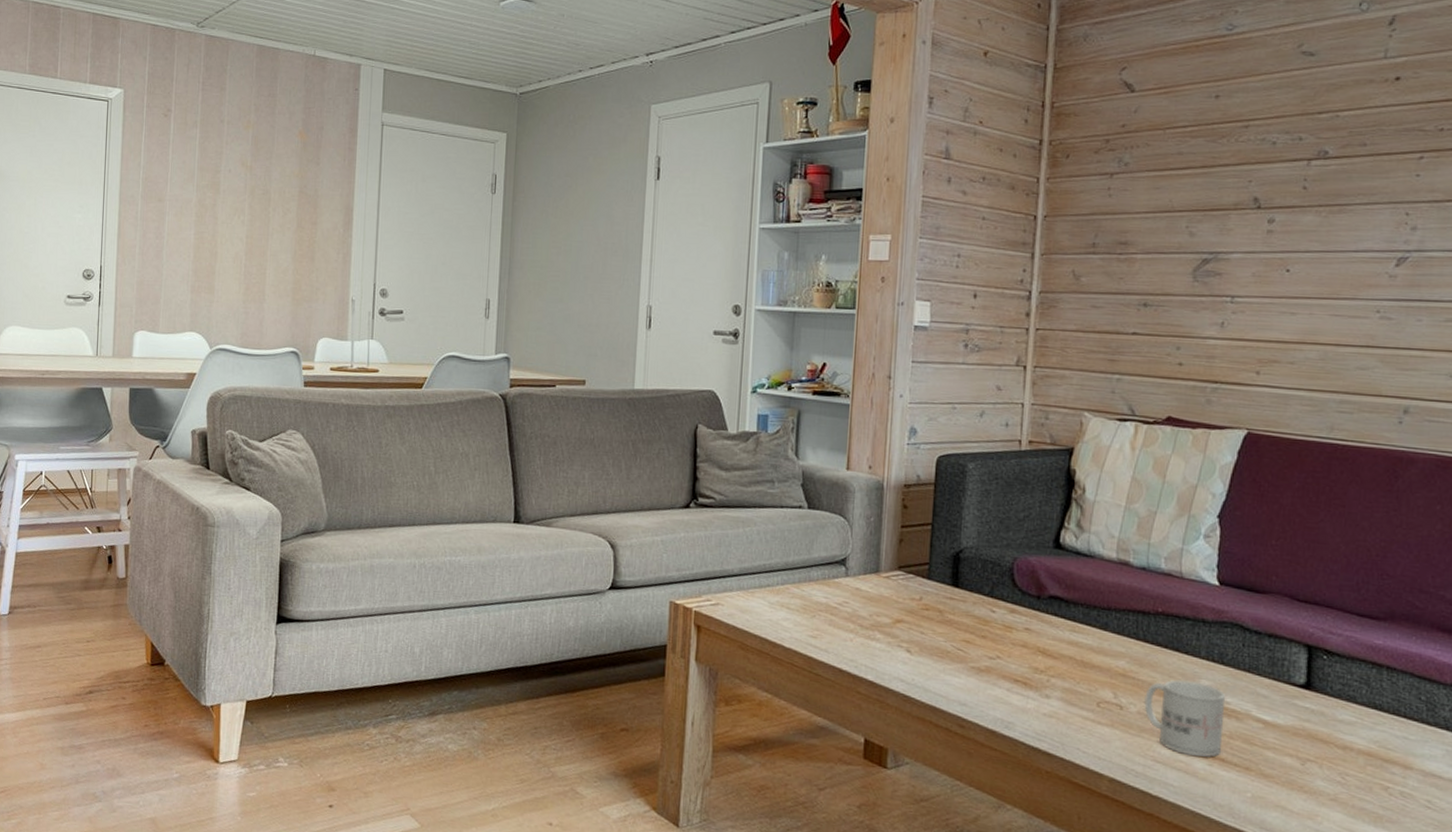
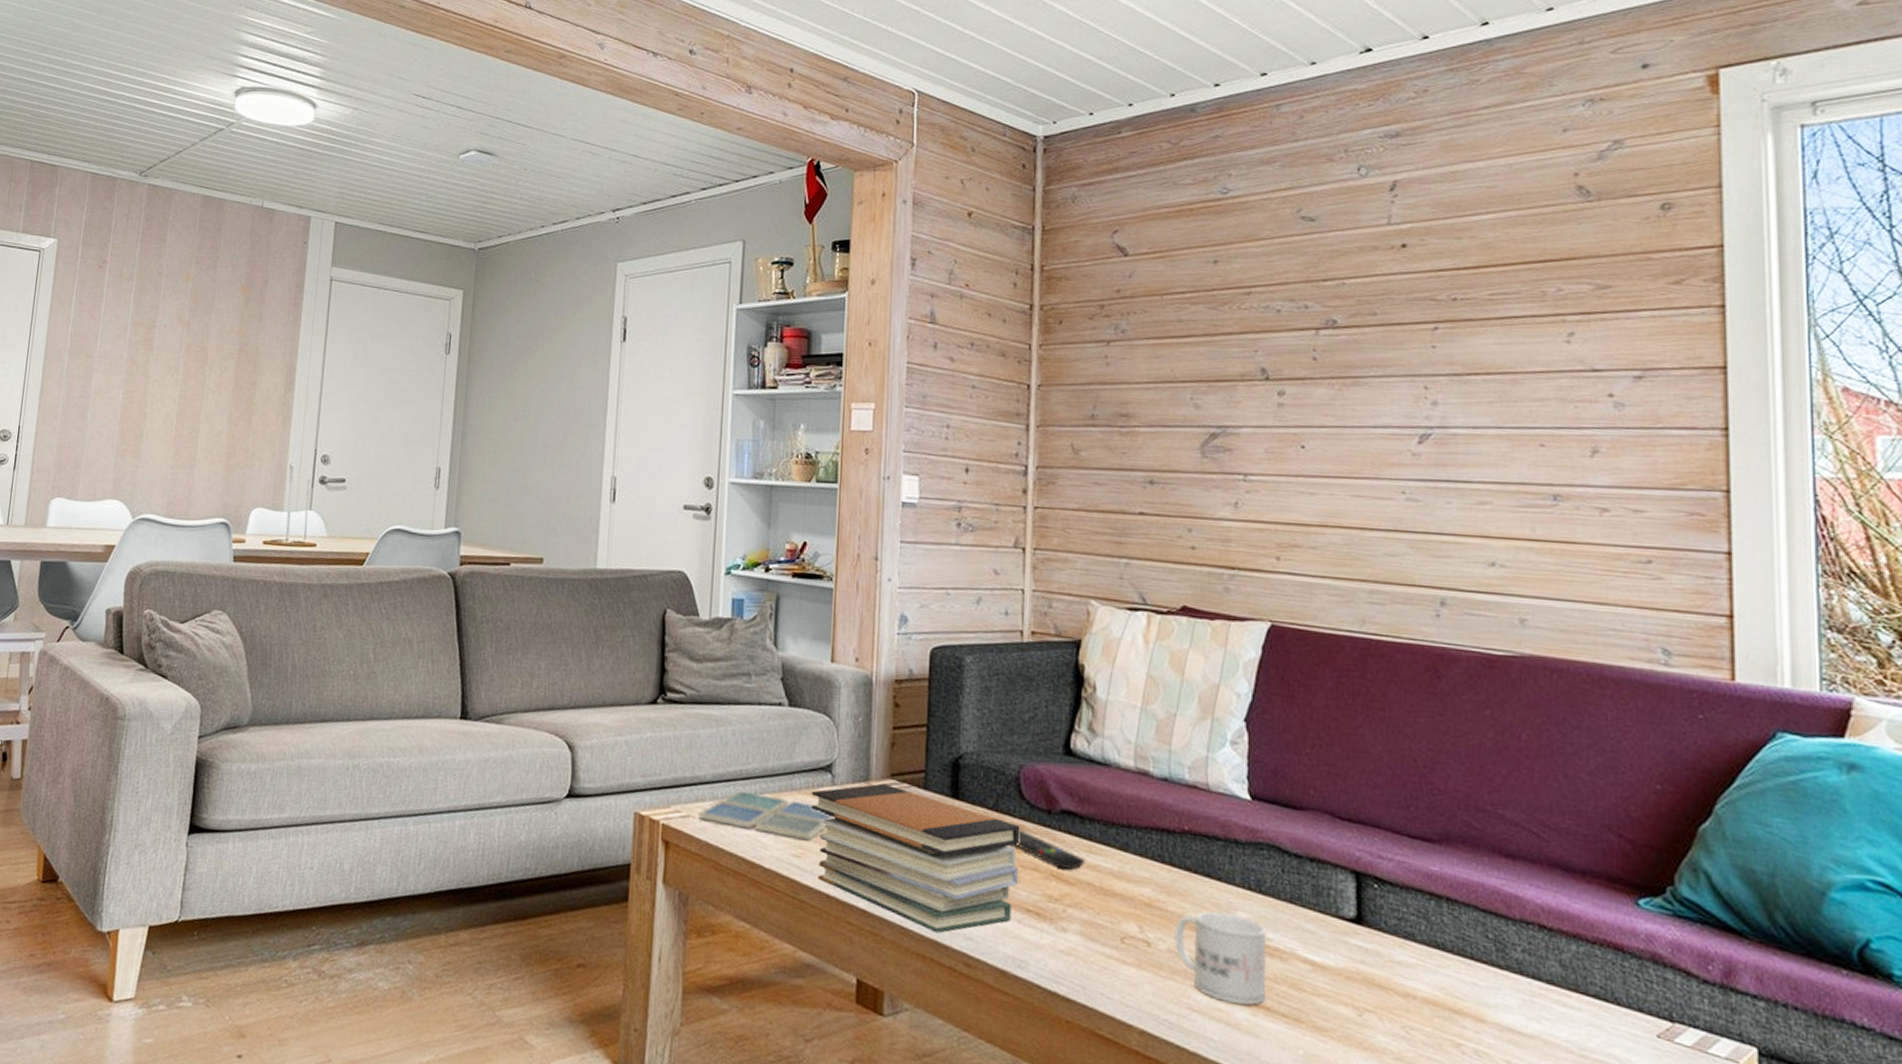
drink coaster: none [727,582,846,624] -> present [698,790,833,841]
book stack: none [826,574,1013,700] -> present [810,783,1021,933]
remote control: none [1007,612,1069,647] -> present [1015,829,1086,870]

